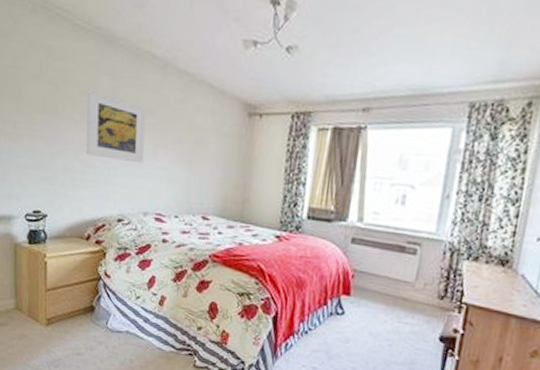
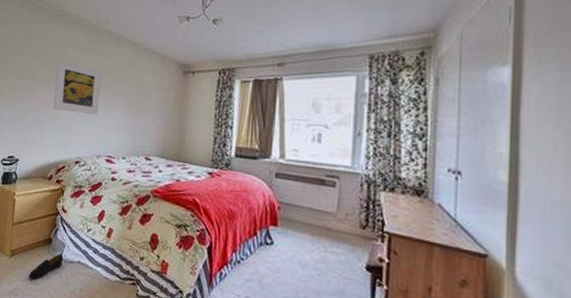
shoe: none [70,322,110,350] -> present [29,253,64,280]

